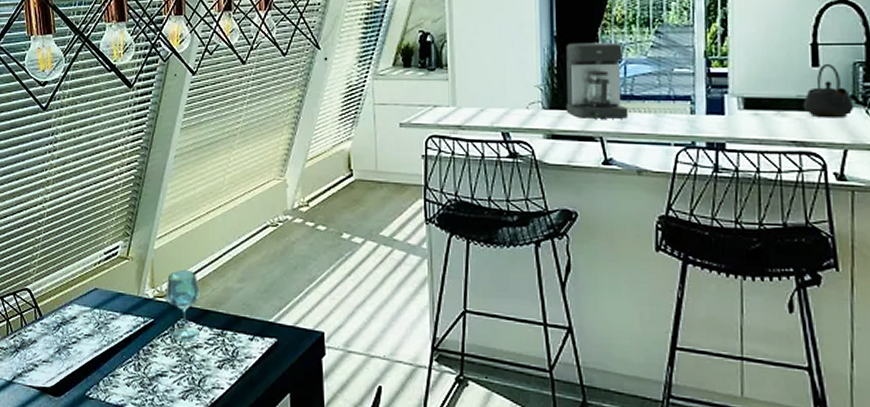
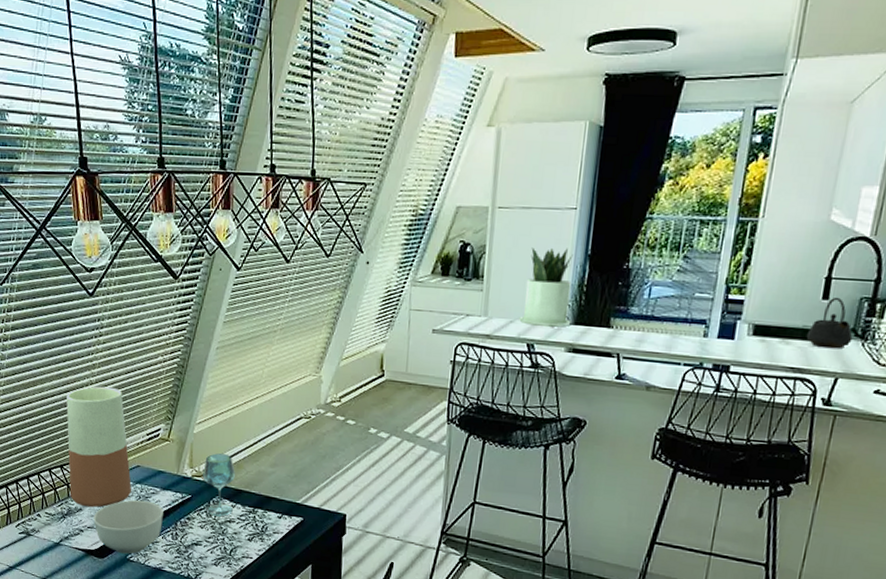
vase: none [19,204,89,338] -> present [66,386,131,507]
bowl: none [49,327,124,391] -> present [93,500,163,555]
planter: none [489,31,546,113] -> present [518,247,573,327]
coffee maker: present [566,43,629,120] -> none [589,262,651,338]

